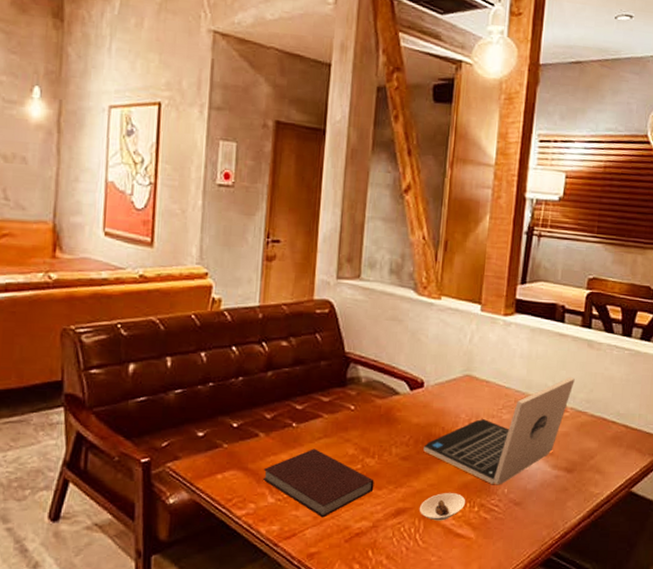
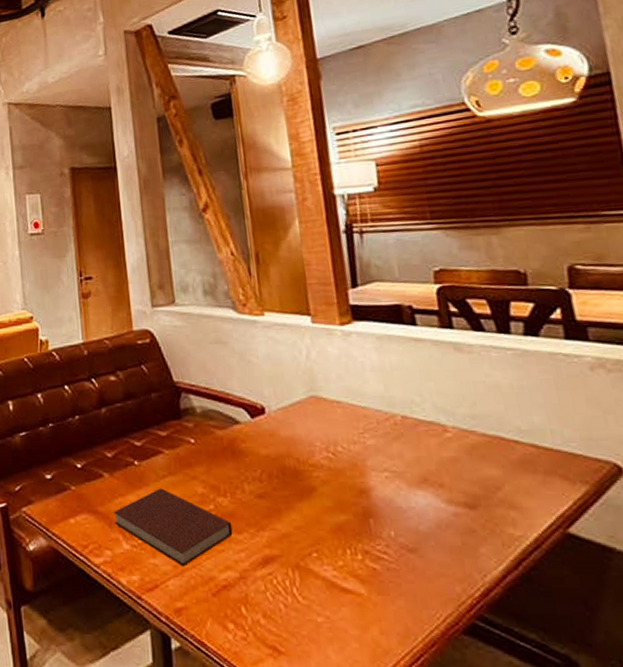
saucer: present [419,492,465,521] -> none [289,536,344,572]
laptop: present [423,377,575,485] -> none [279,389,449,527]

